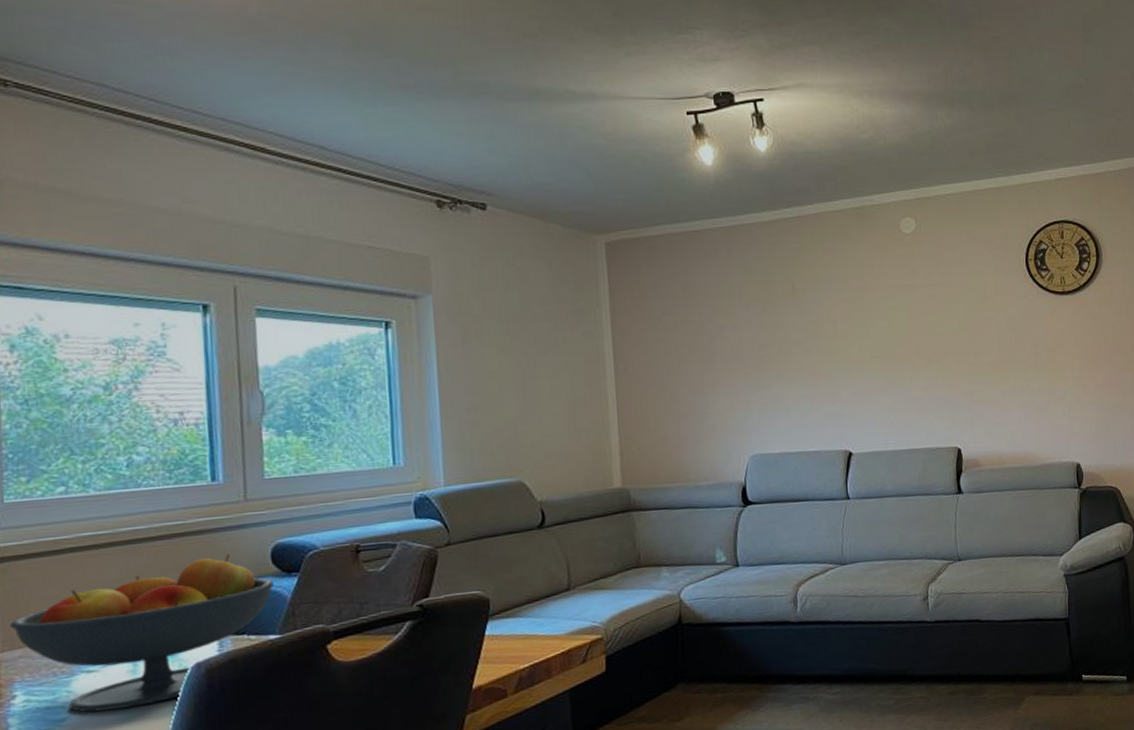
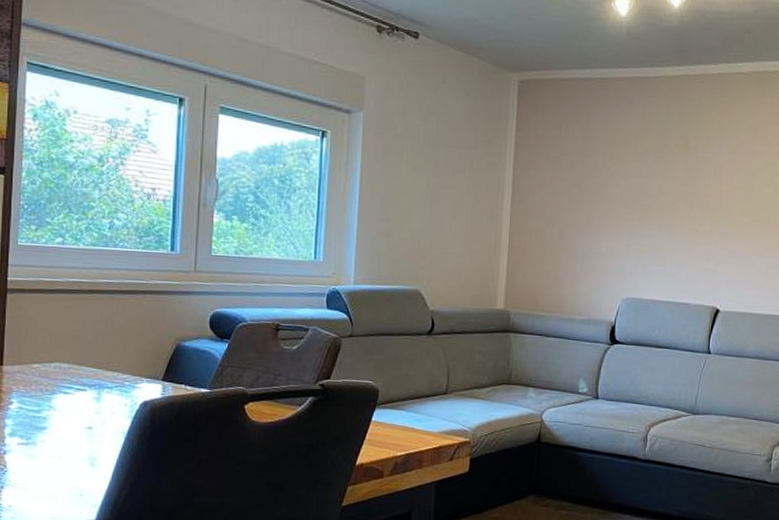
fruit bowl: present [10,554,274,713] -> none [14,314,209,429]

